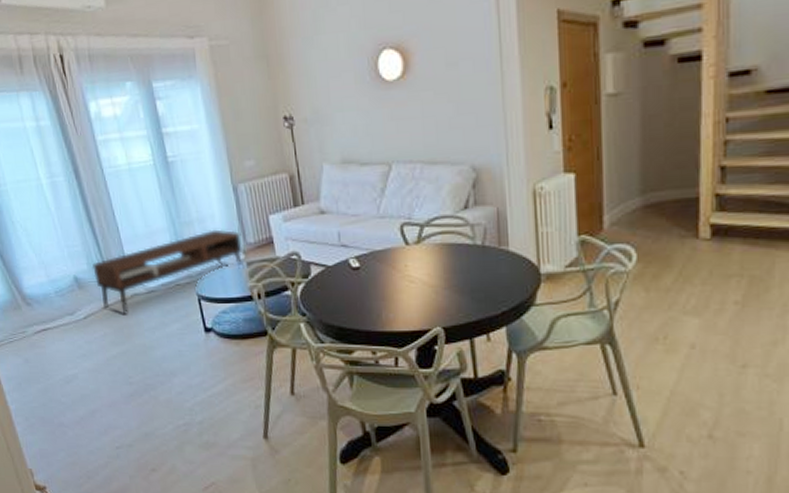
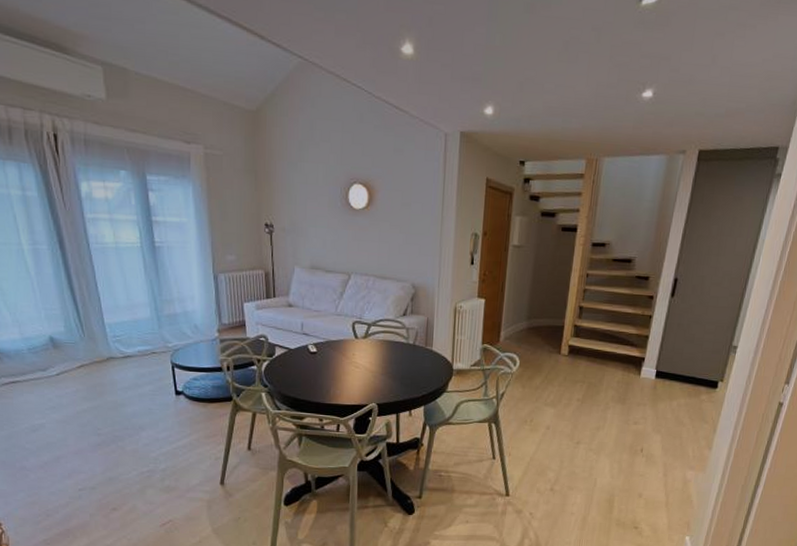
coffee table: present [92,229,244,314] -> none [69,309,218,374]

